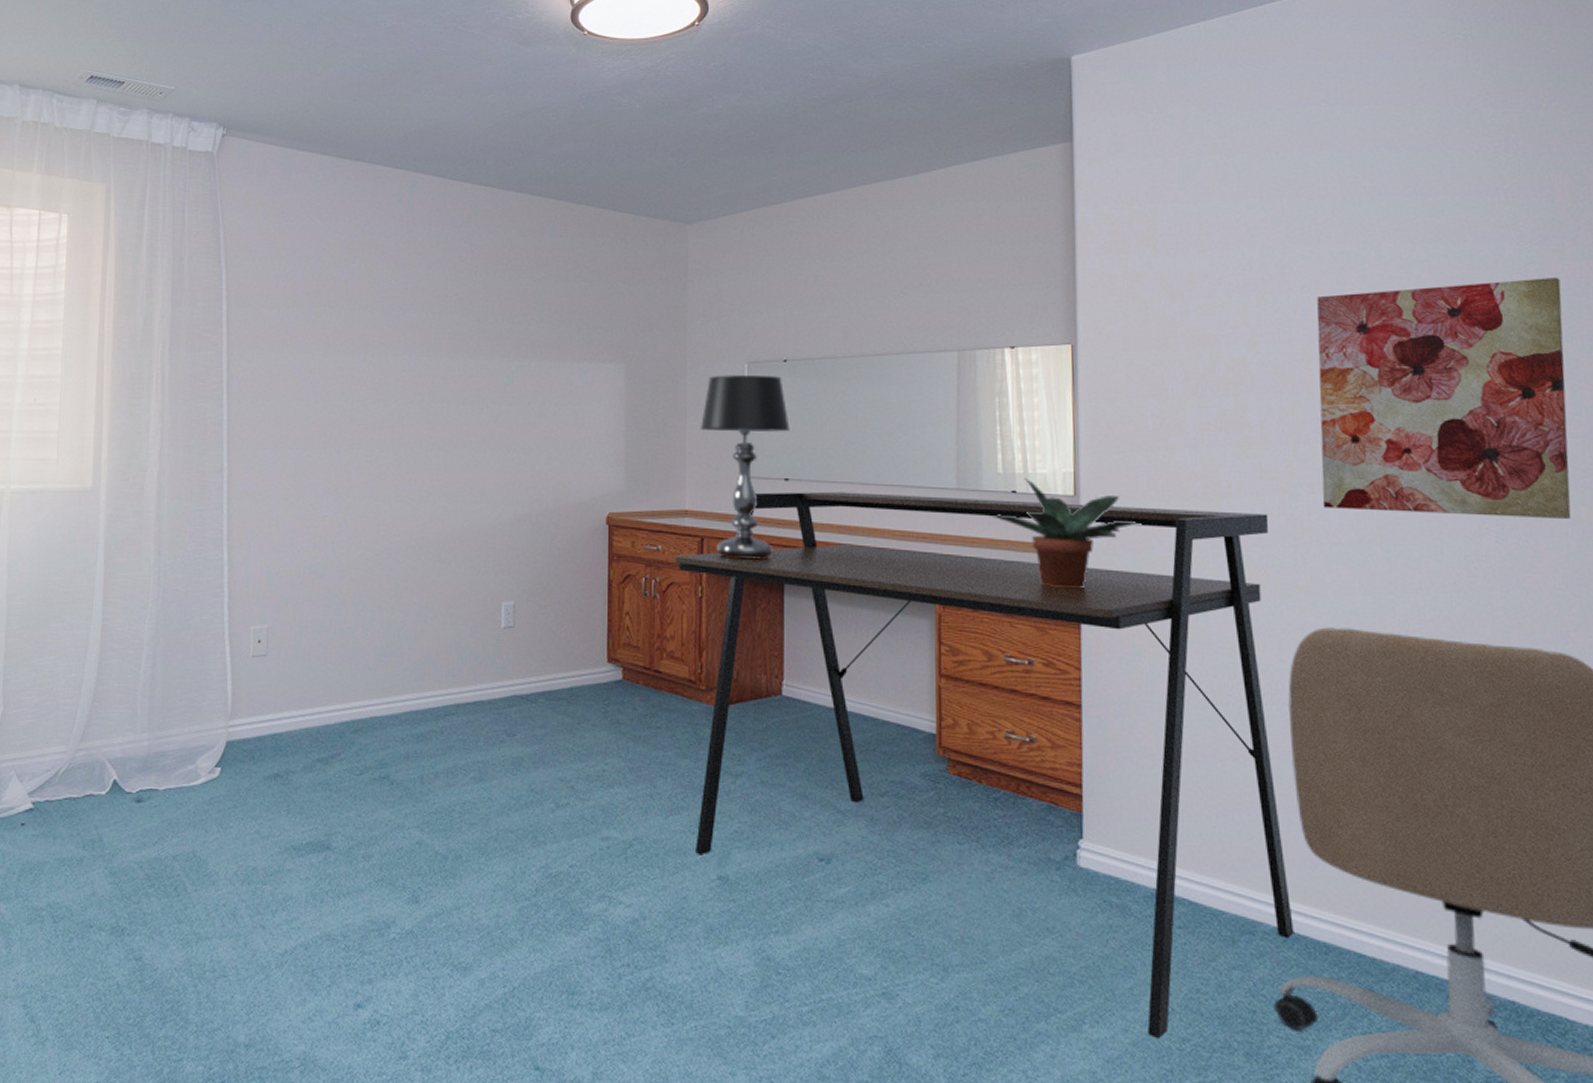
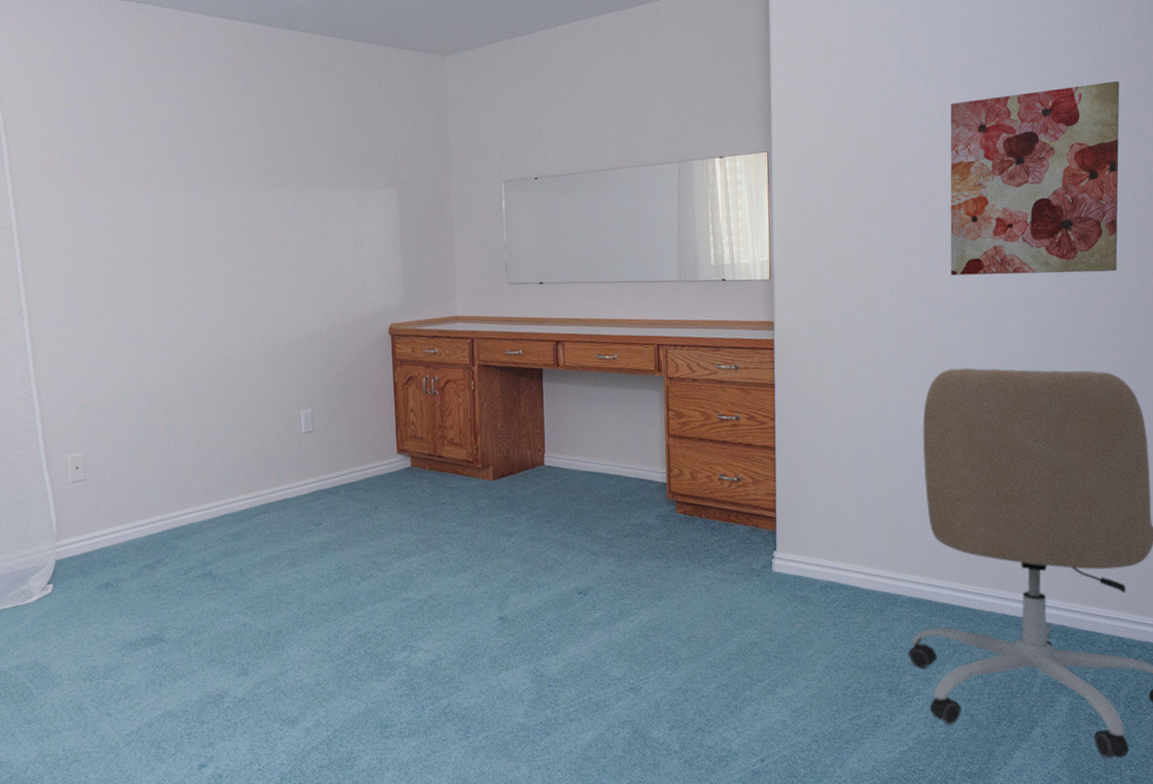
desk: present [674,491,1294,1040] -> none [449,283,923,690]
table lamp: present [699,374,790,560] -> none [465,192,542,355]
potted plant: present [989,478,1140,589] -> none [704,268,819,356]

